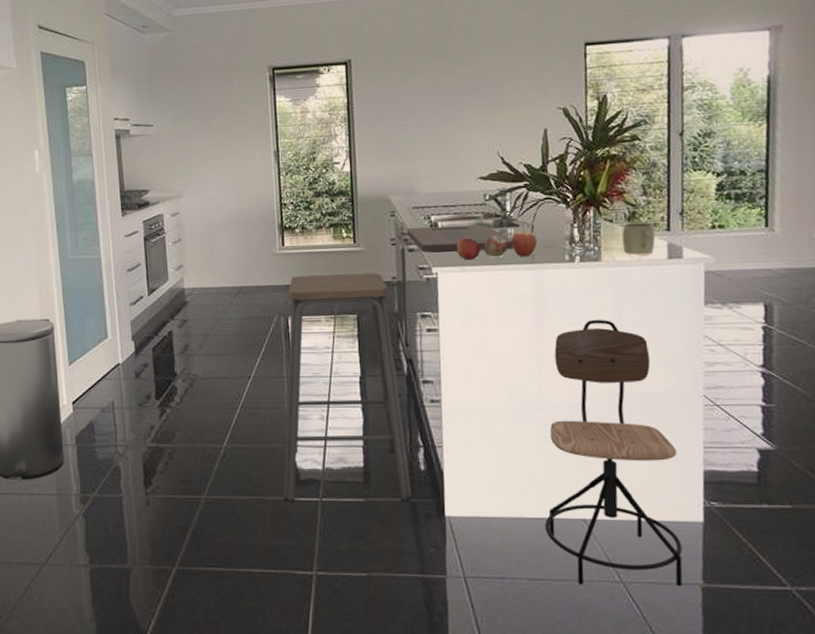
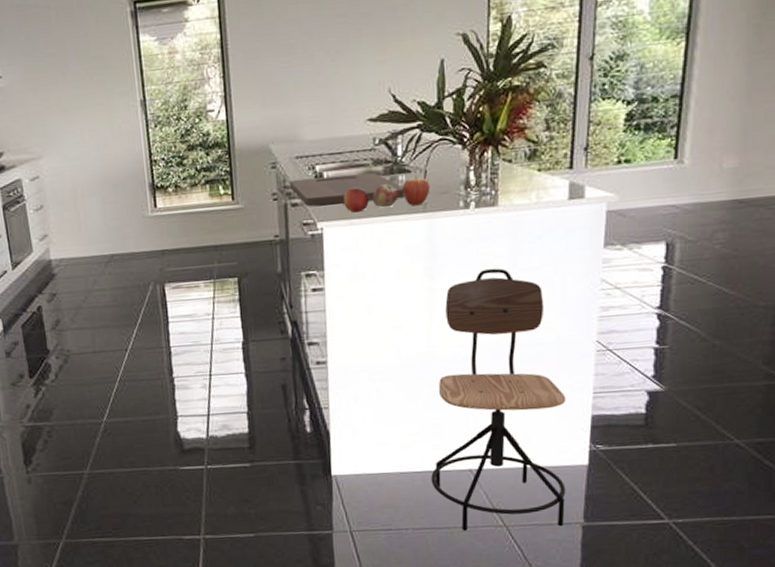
bar stool: present [283,273,413,503] -> none [163,231,299,472]
mug: present [622,222,655,256] -> none [521,160,556,198]

